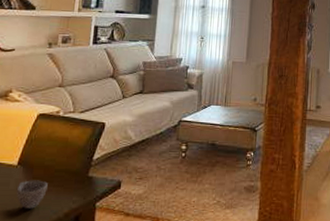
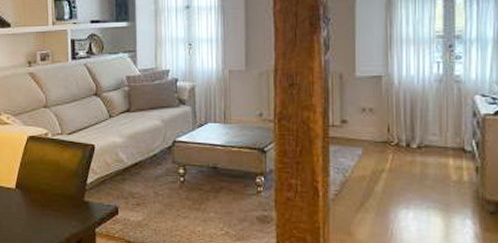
cup: present [16,180,48,209] -> none [18,203,46,232]

